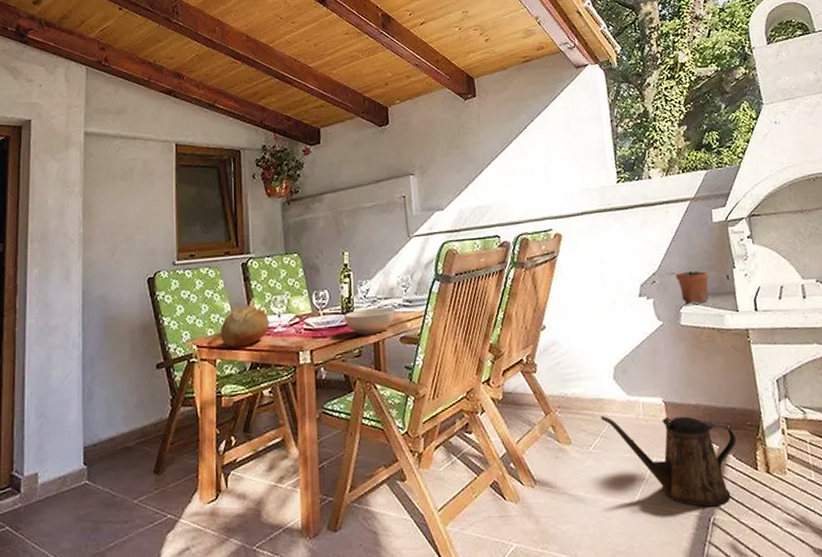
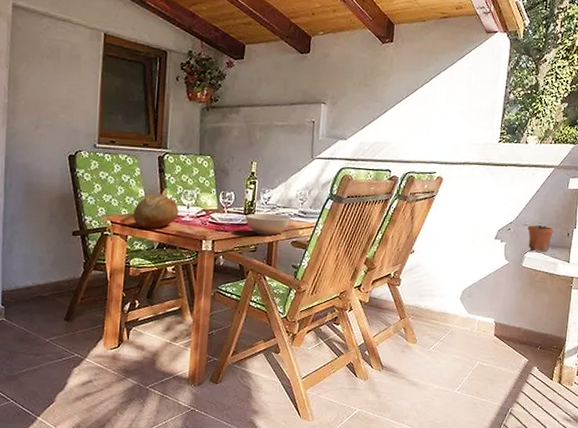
watering can: present [601,415,737,507] -> none [443,325,543,402]

